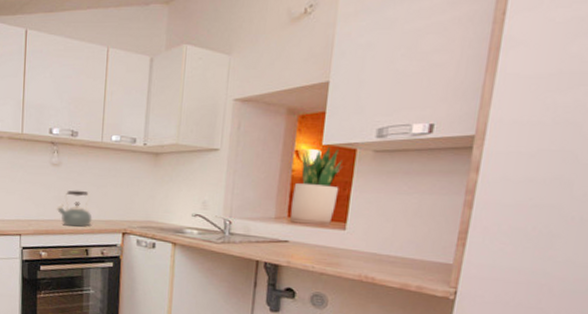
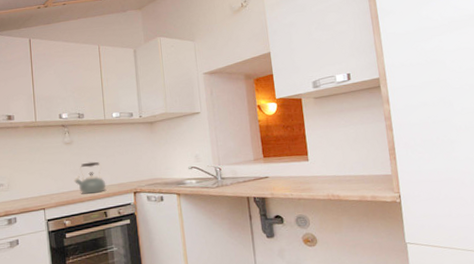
planter: present [290,146,342,227] -> none [262,99,297,162]

